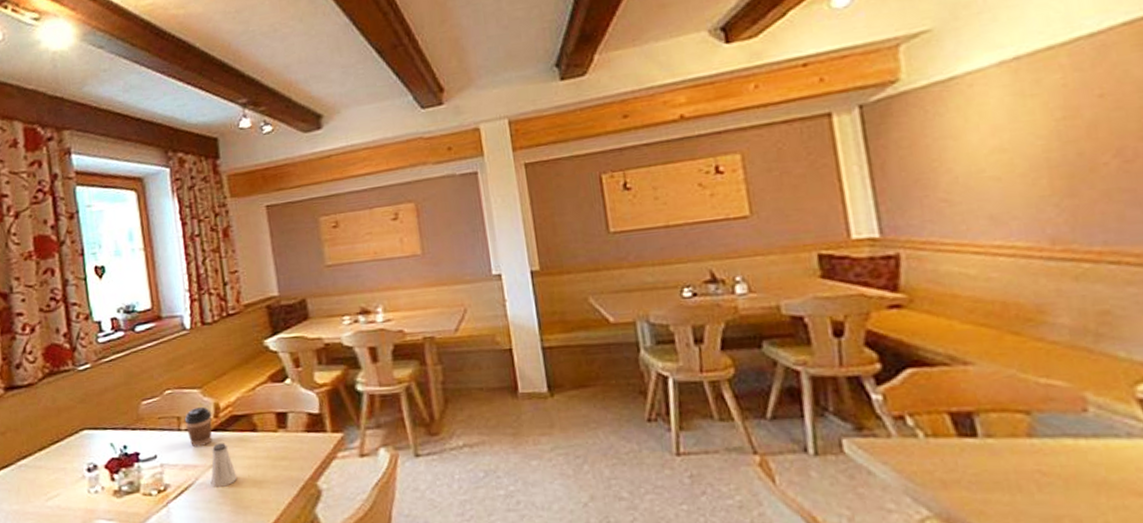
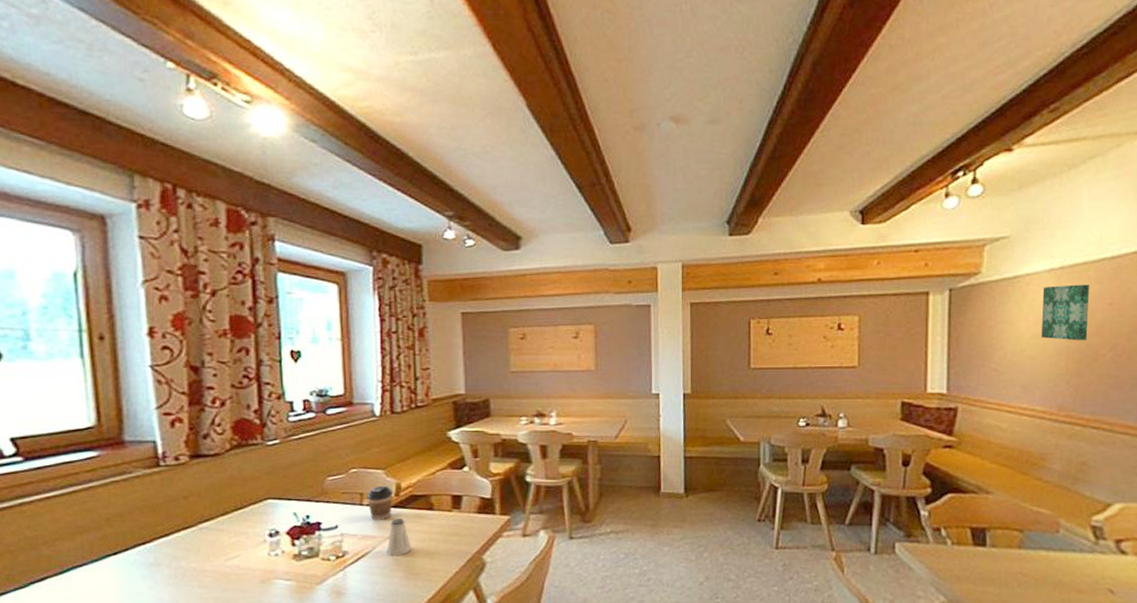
wall art: none [994,74,1076,152] -> present [1041,284,1089,341]

